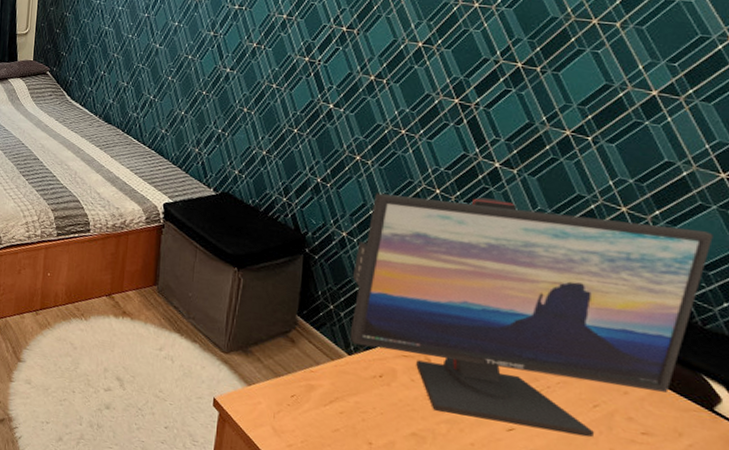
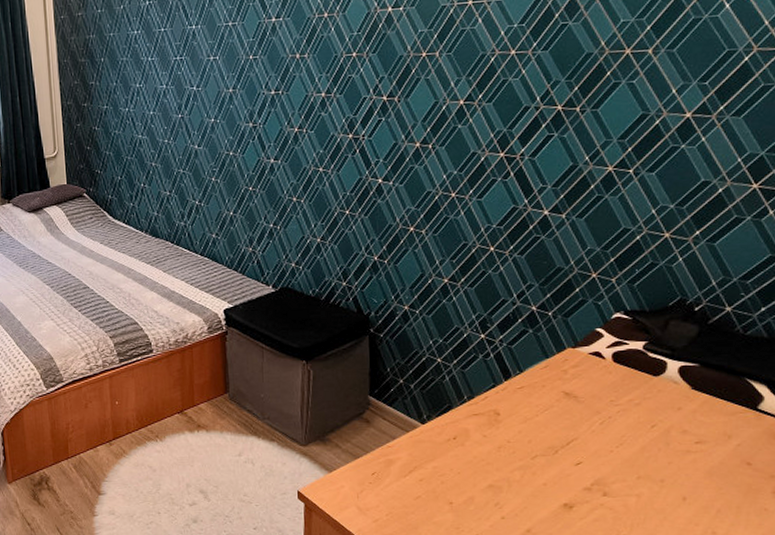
computer monitor: present [350,193,713,437] -> none [418,243,749,460]

